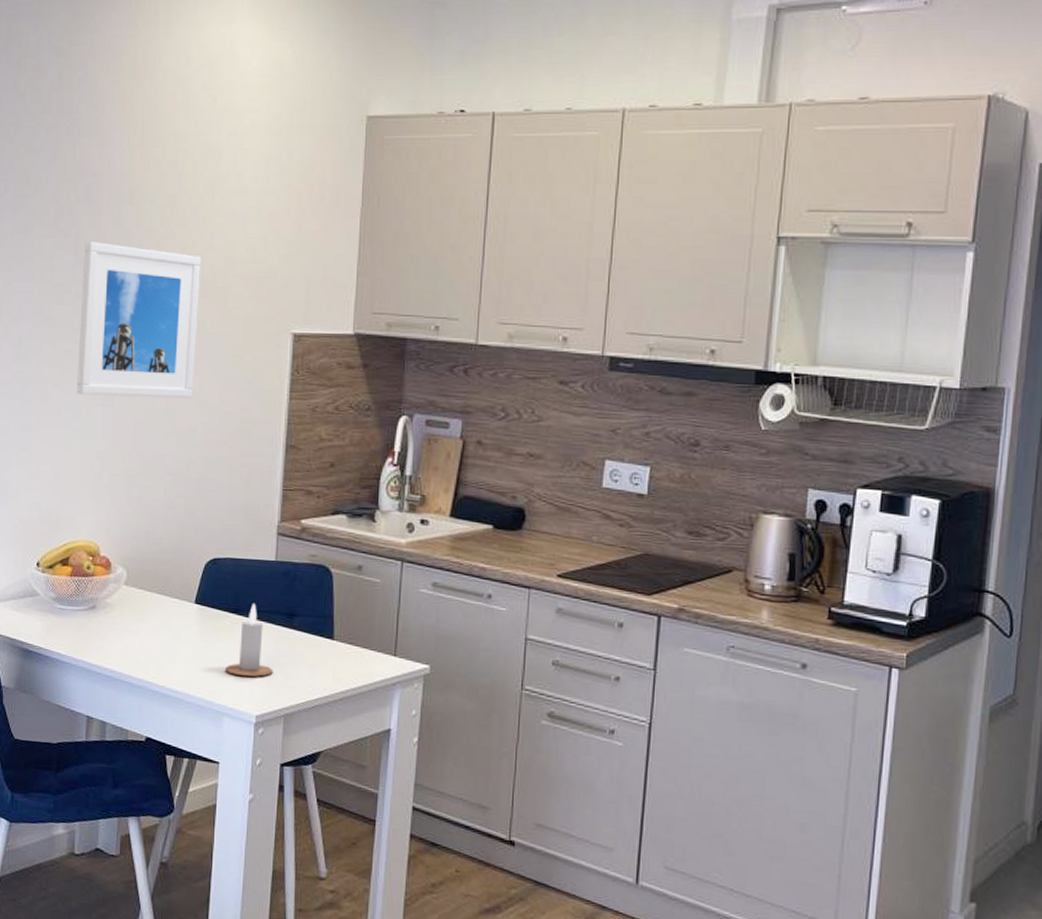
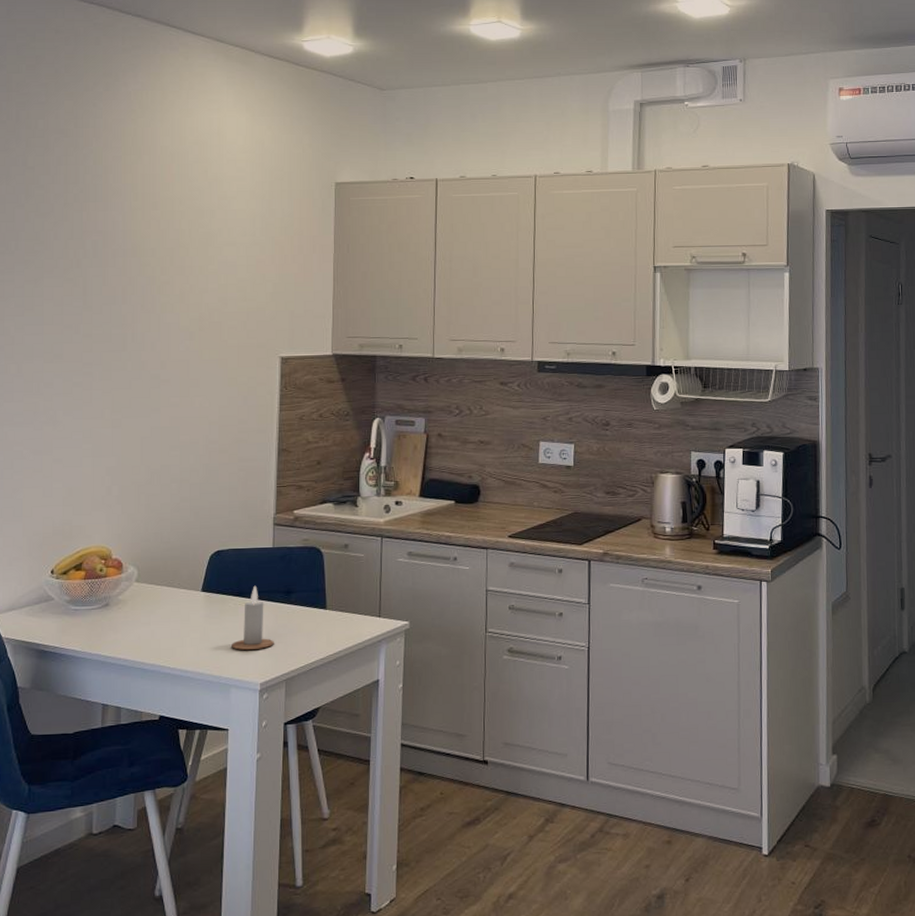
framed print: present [77,242,202,399] -> none [87,289,199,419]

